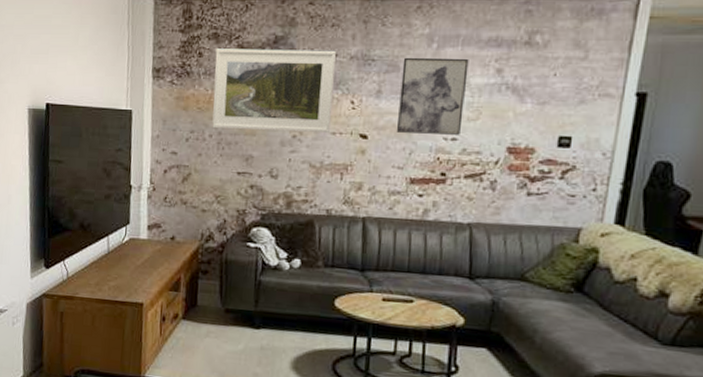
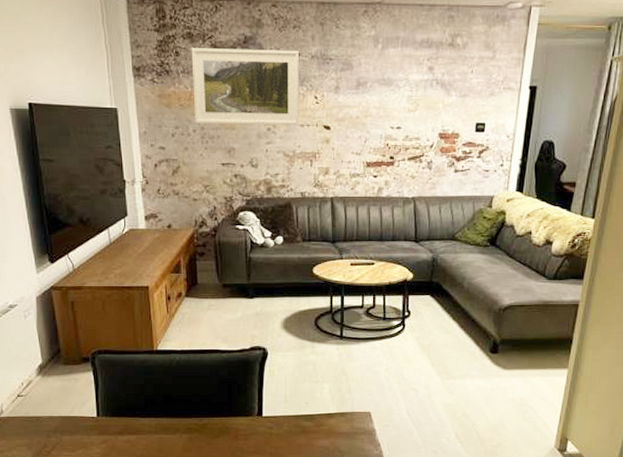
wall art: present [396,57,469,135] -> none [353,56,407,124]

